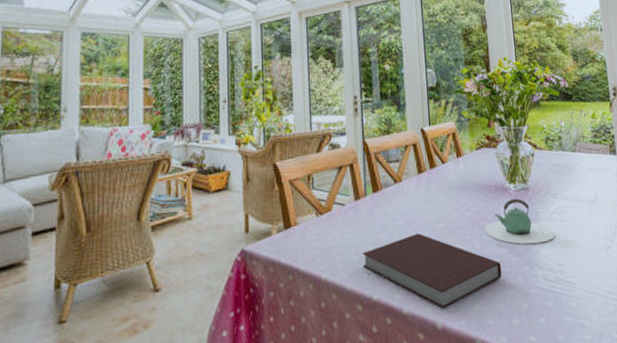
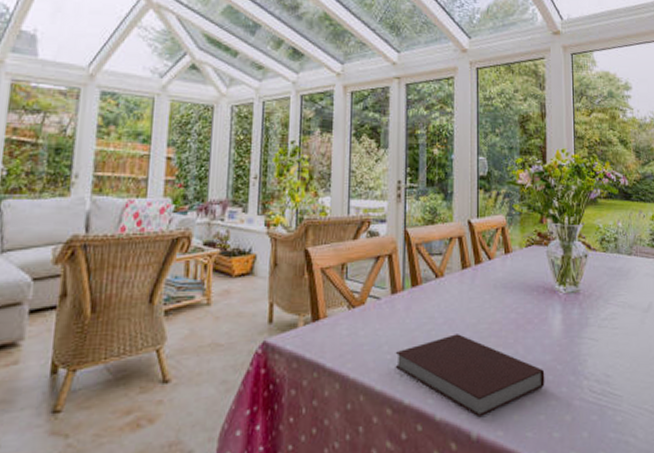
teapot: present [483,198,554,245] -> none [528,301,604,352]

